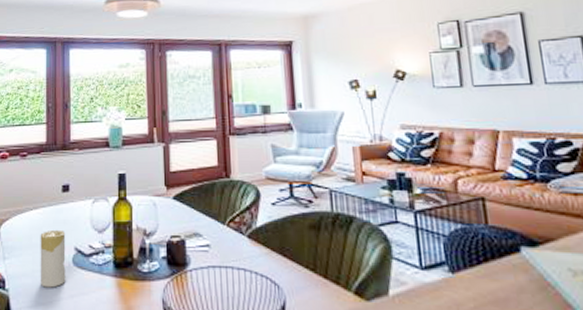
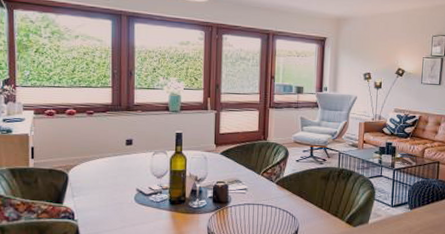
candle: present [40,229,66,288] -> none [105,174,129,219]

